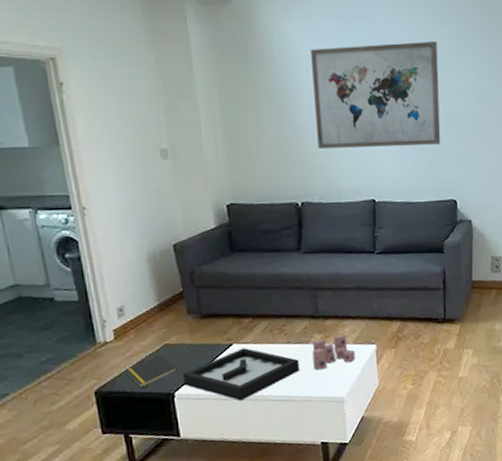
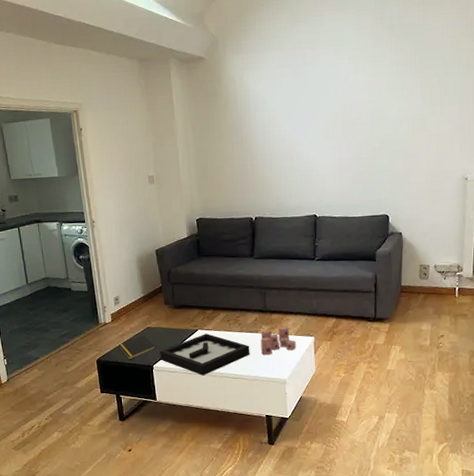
wall art: present [311,40,441,149] -> none [266,78,376,173]

